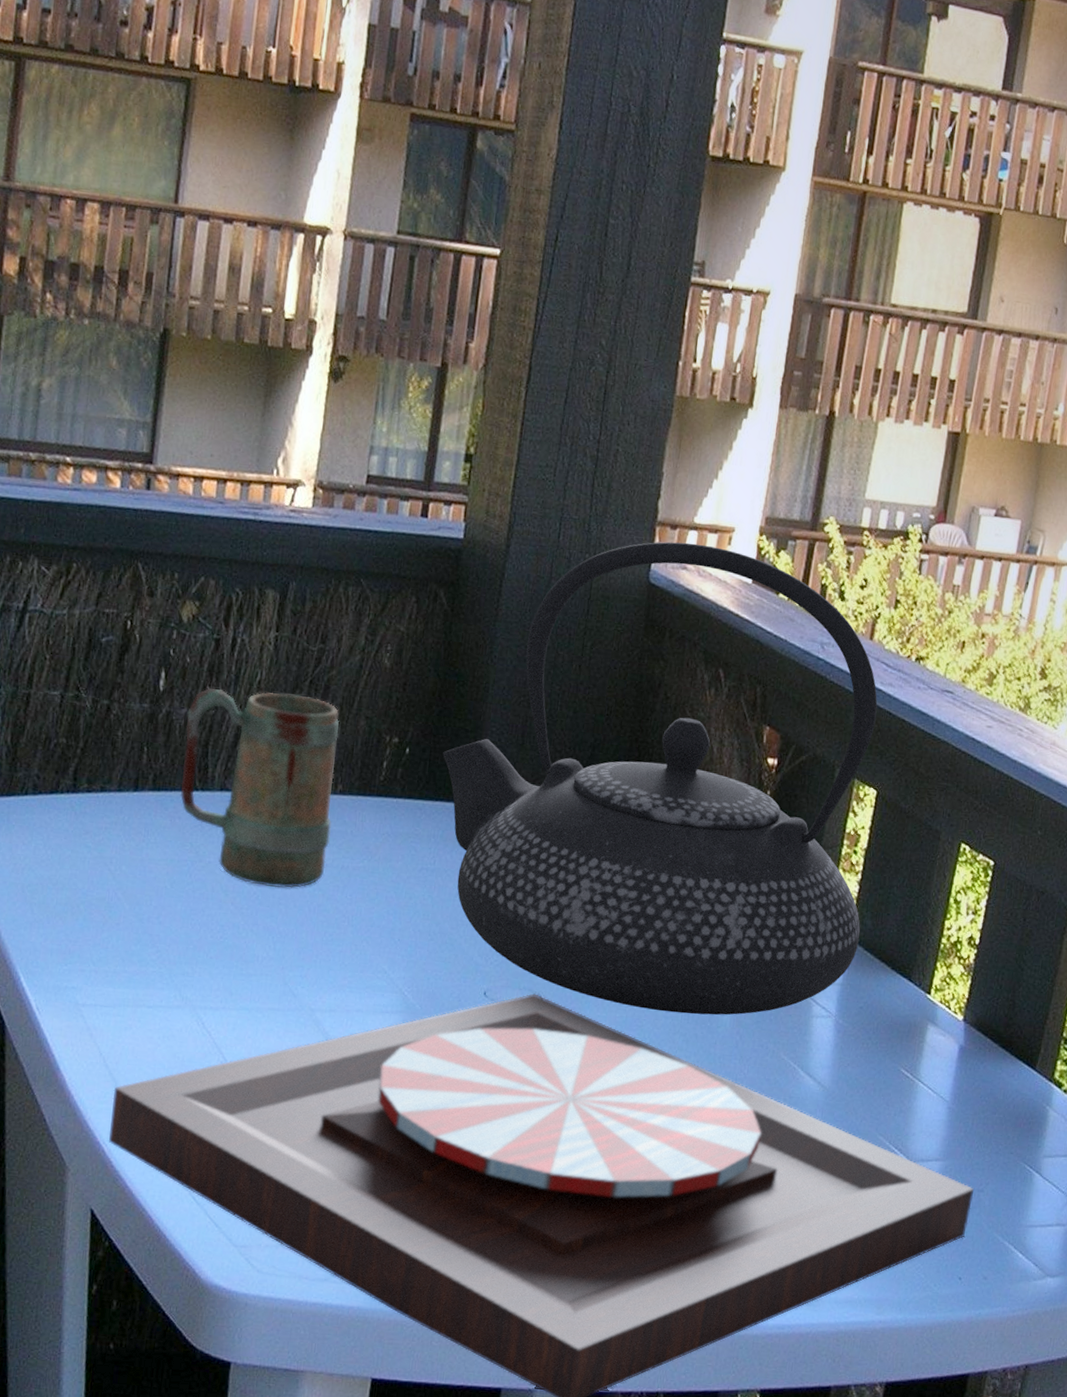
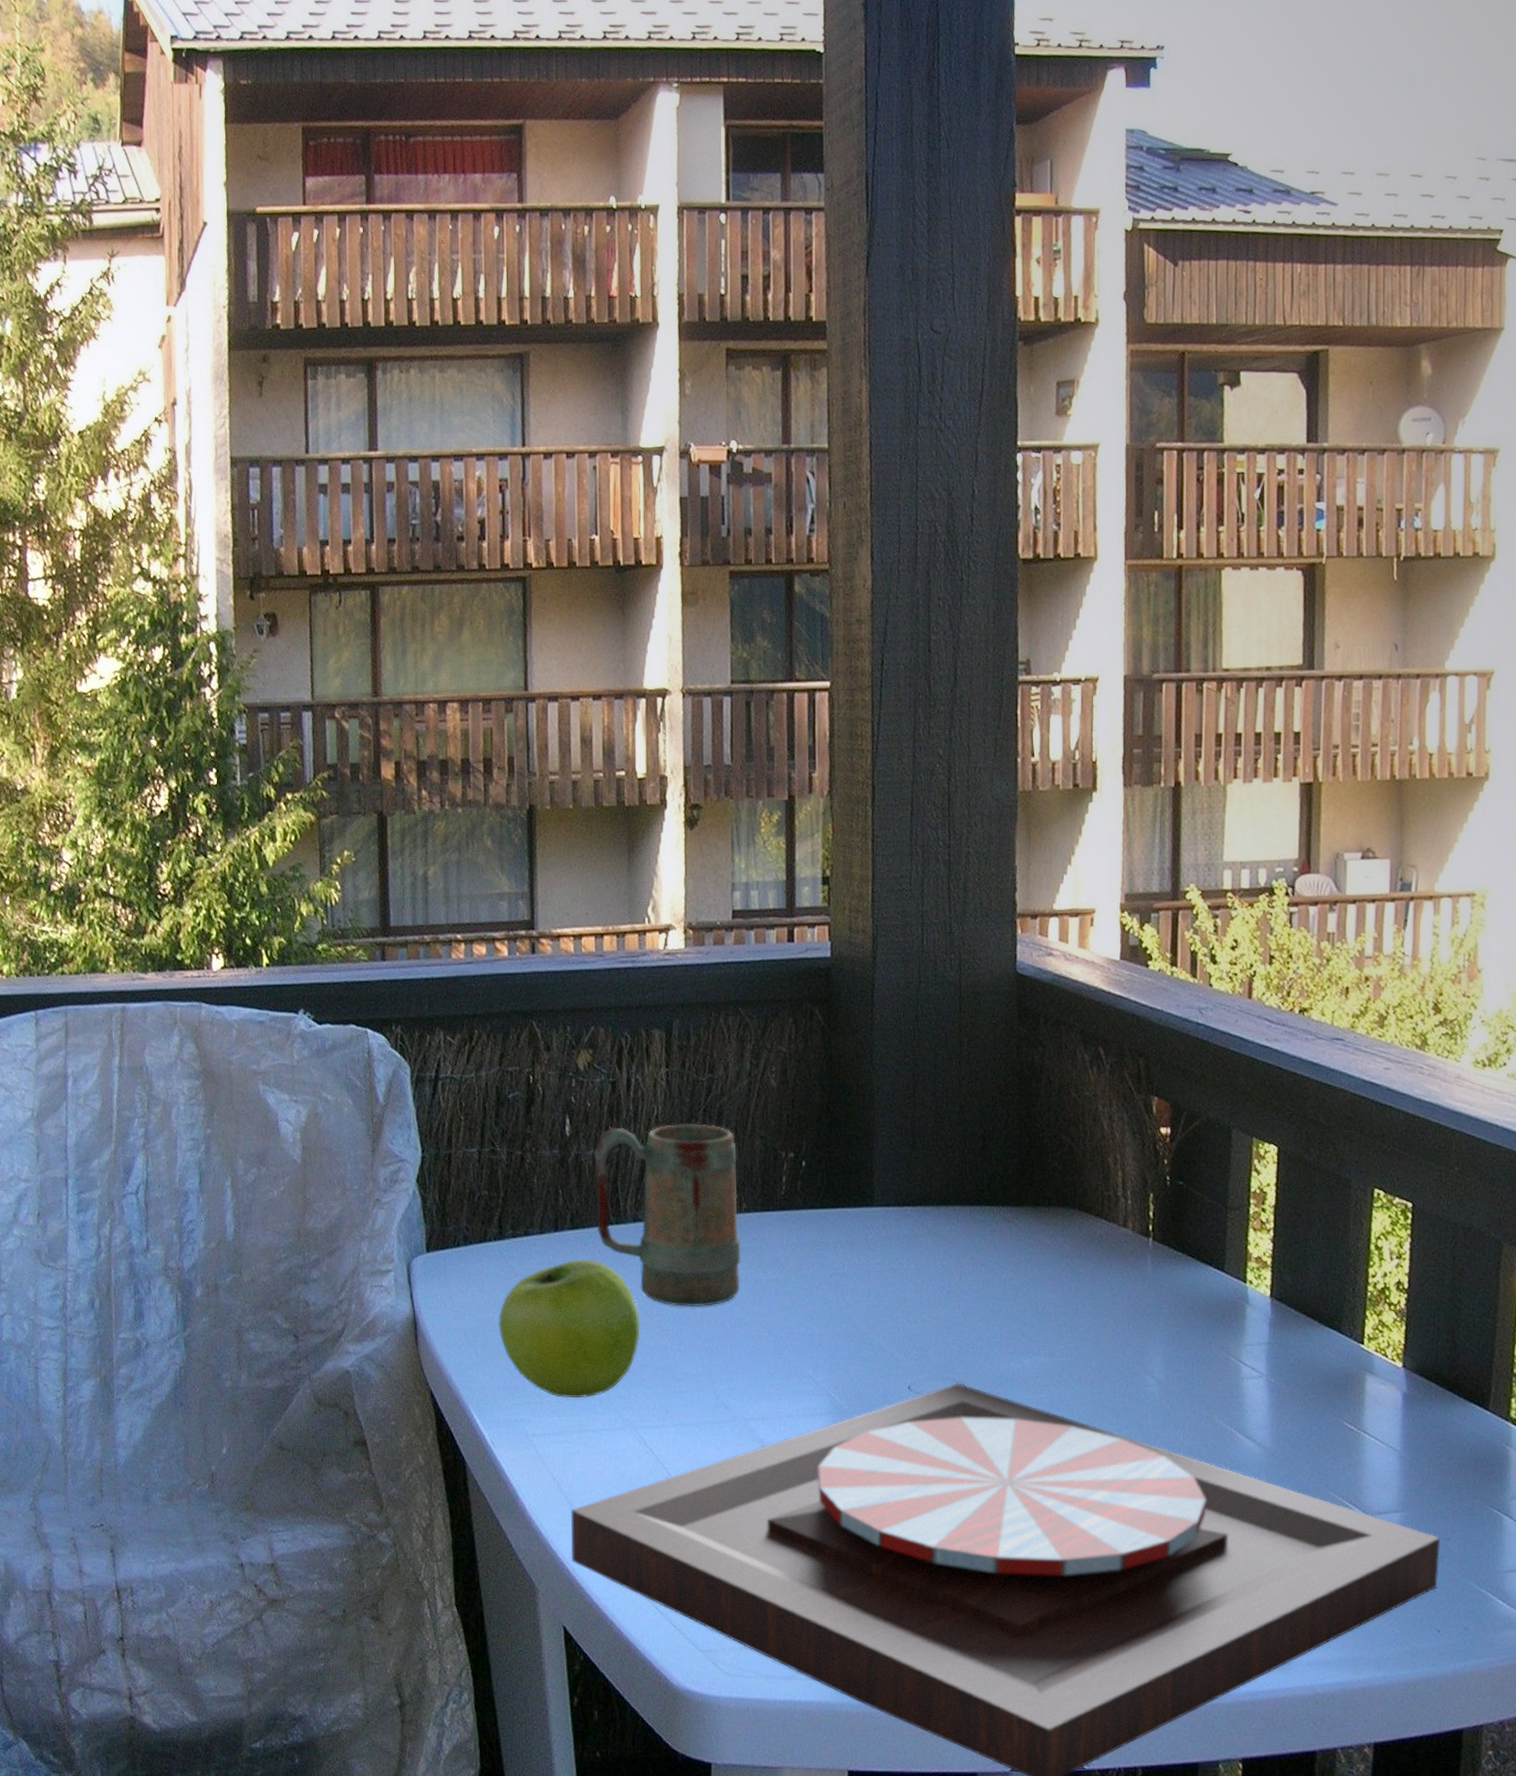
fruit: none [59,823,215,971] -> present [498,1259,640,1399]
teapot: present [443,542,878,1015] -> none [838,929,1281,1388]

